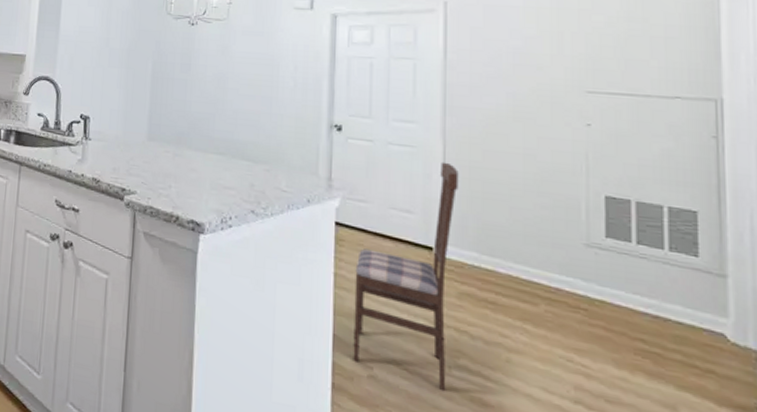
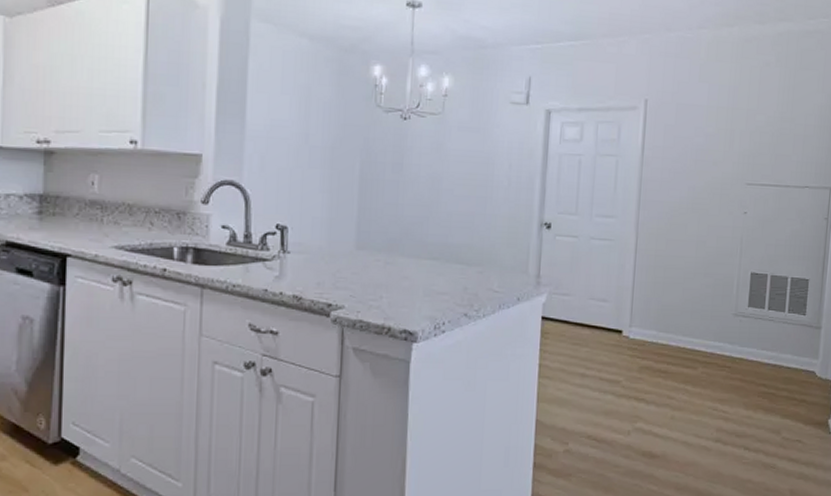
dining chair: present [353,162,459,392] -> none [552,252,647,452]

